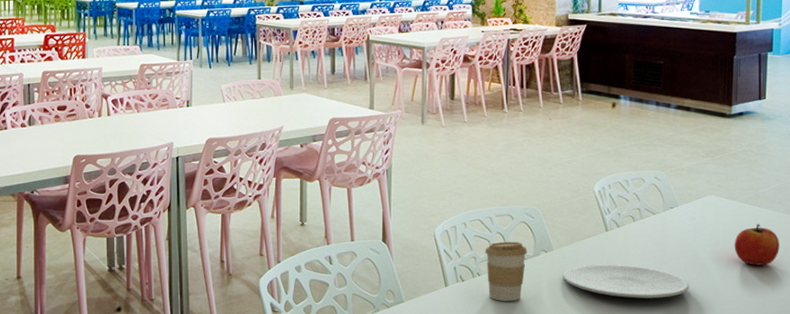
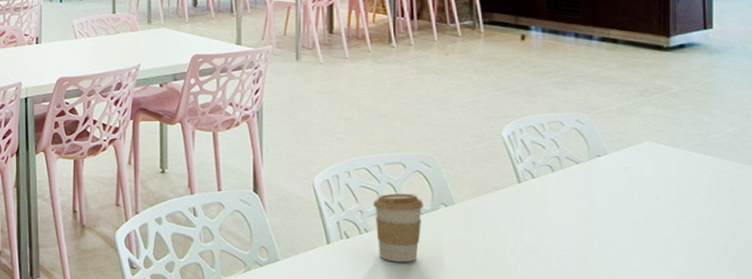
plate: present [562,264,689,299] -> none [467,221,625,262]
apple: present [734,224,779,266] -> none [680,176,739,226]

